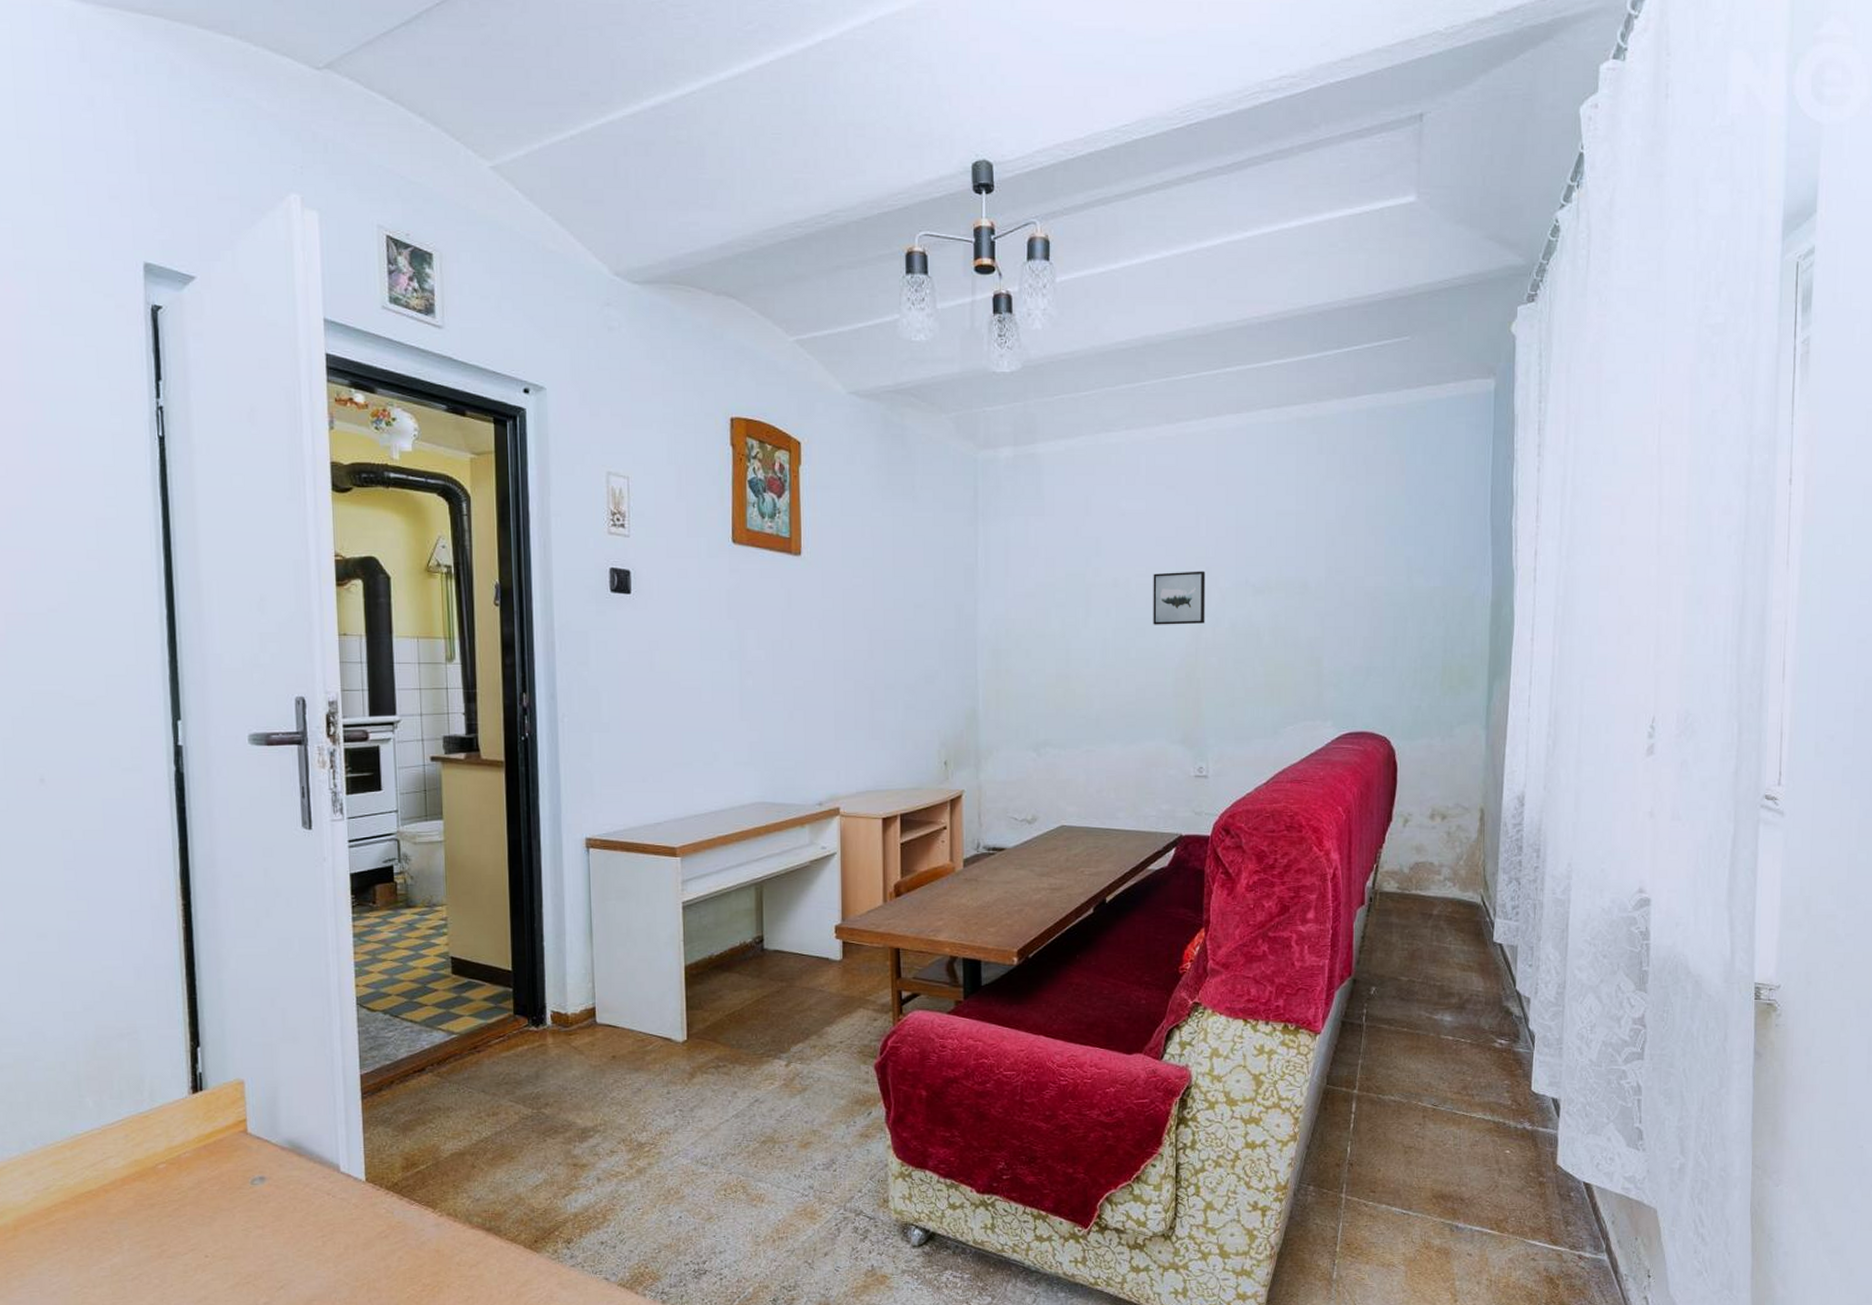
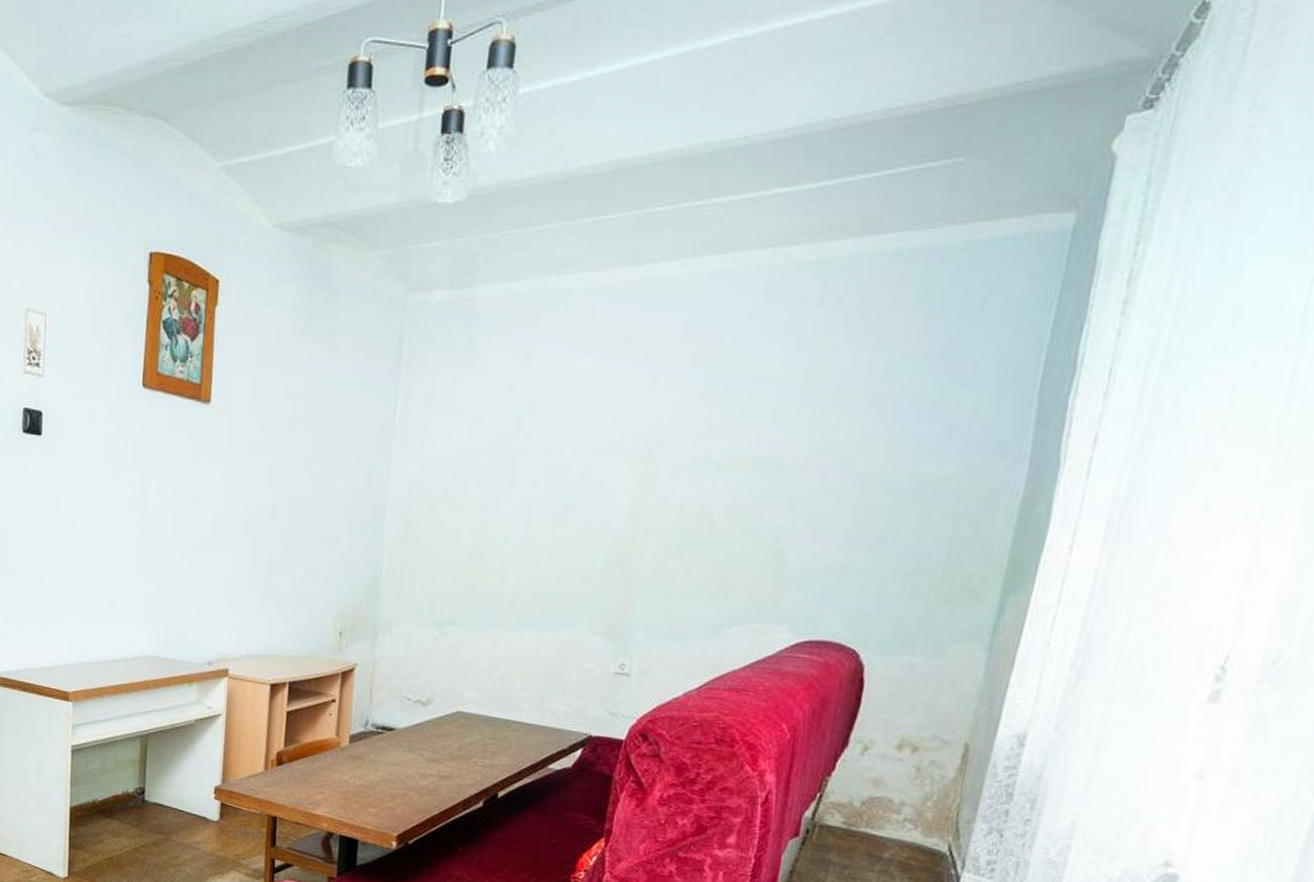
wall art: present [1153,571,1206,625] -> none [587,440,657,502]

